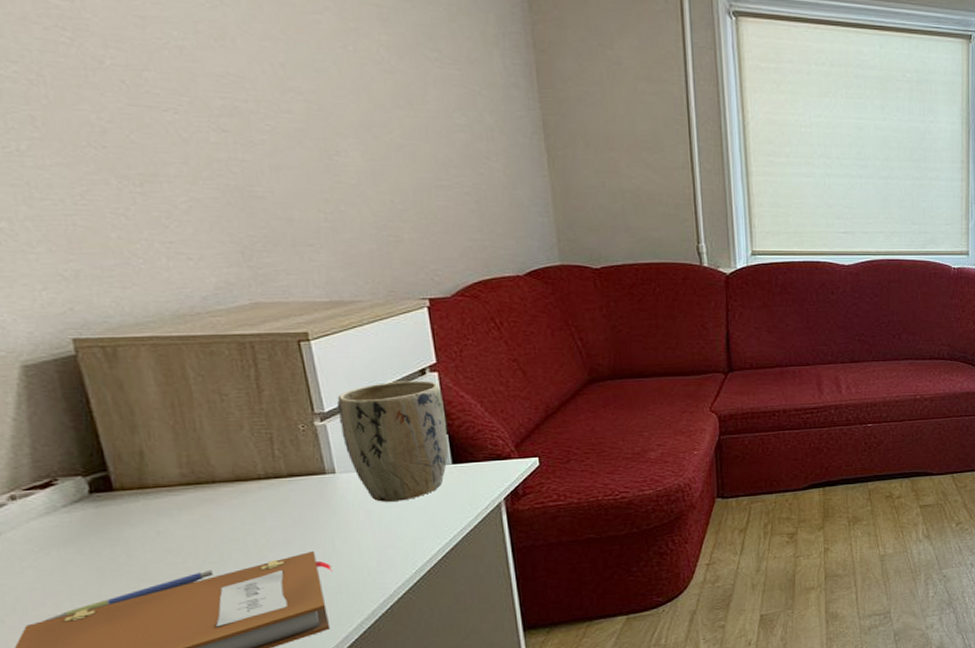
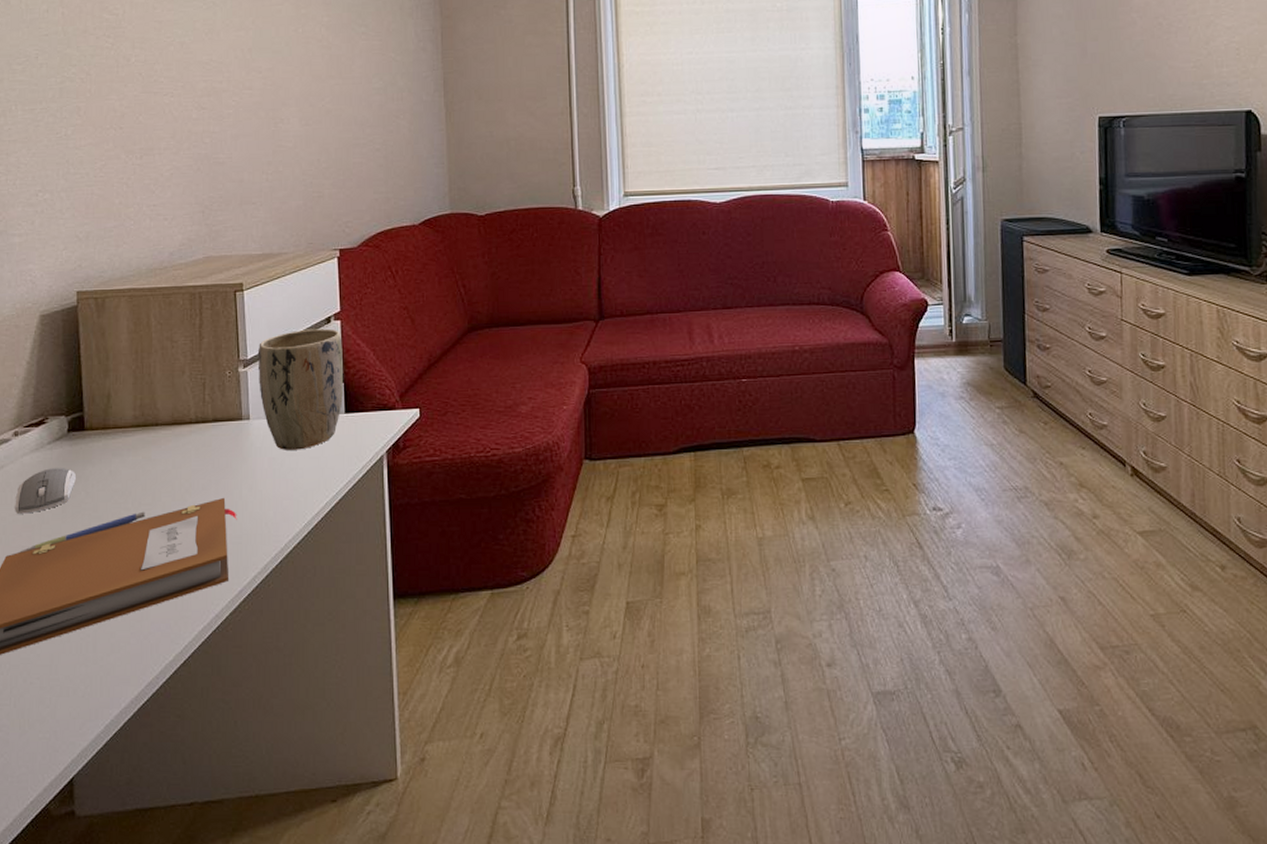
computer mouse: none [26,530,111,582] -> present [15,467,76,514]

